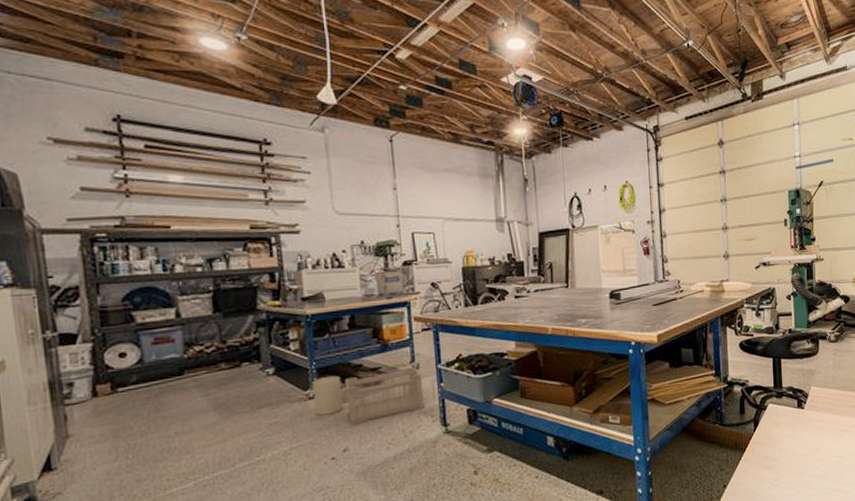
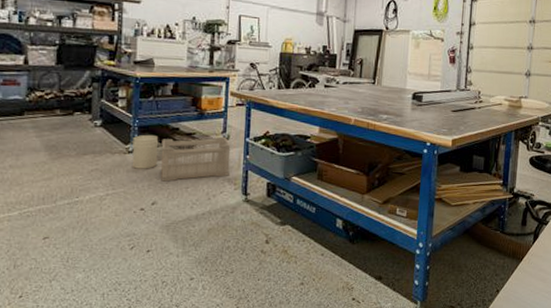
paint can: present [373,269,406,298] -> none [199,46,228,72]

